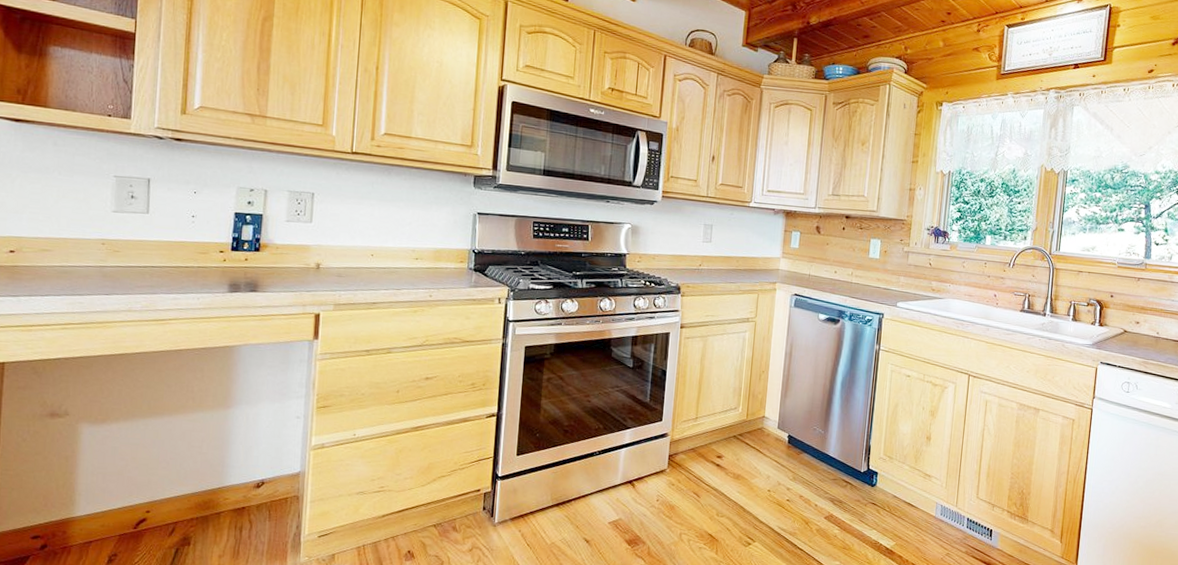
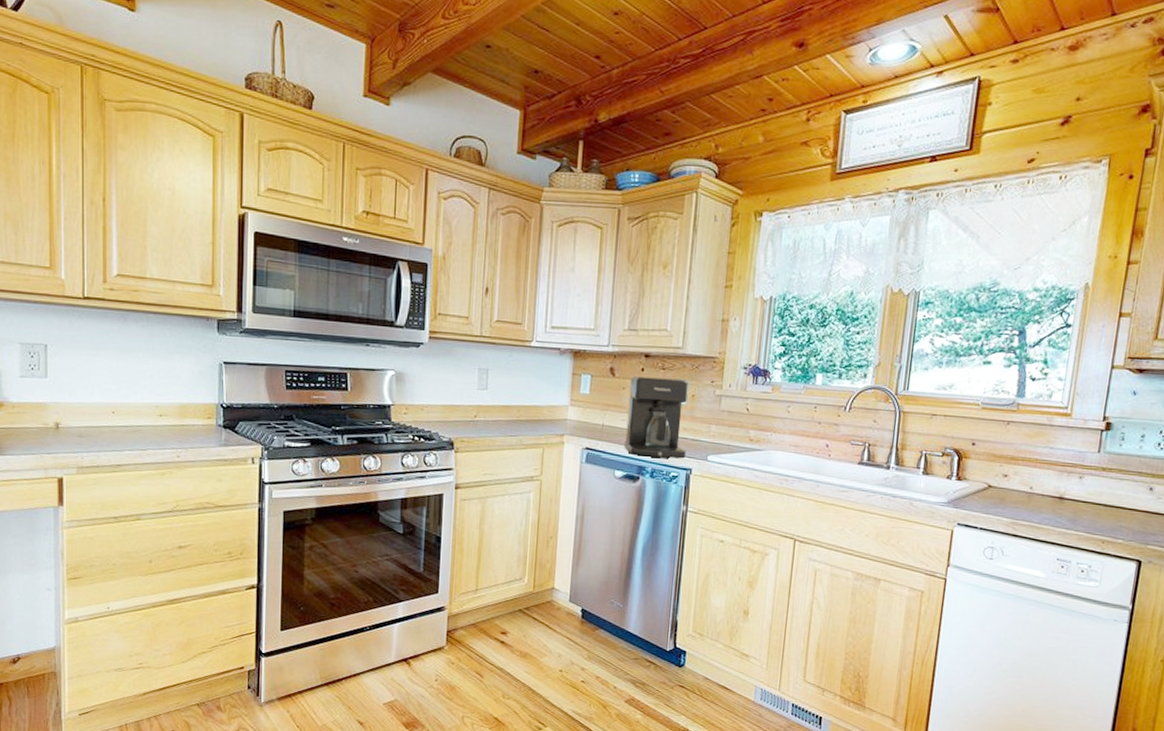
coffee maker: none [827,234,882,305] -> present [623,376,689,459]

